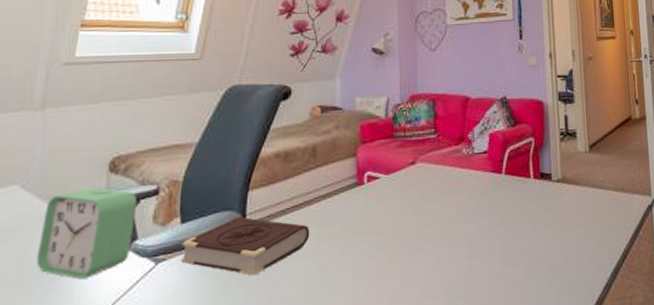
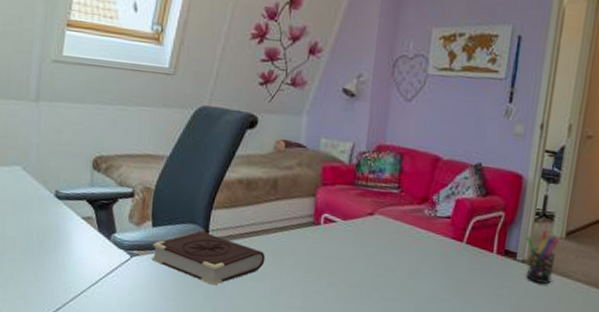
alarm clock: present [36,187,138,279] -> none [36,180,116,257]
pen holder: none [556,147,585,199] -> present [525,230,559,284]

